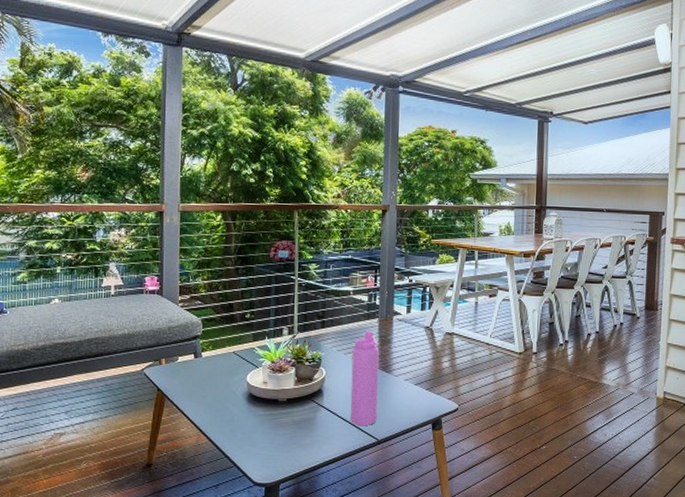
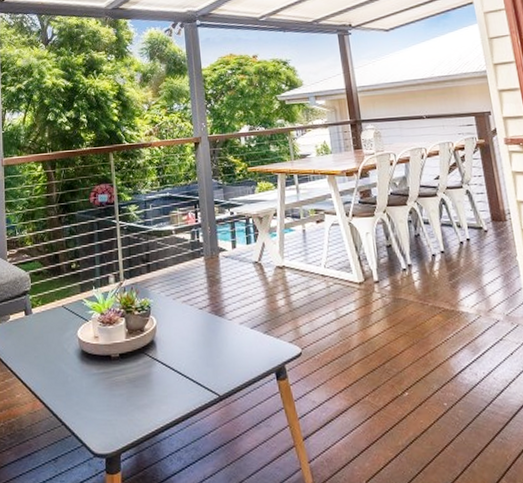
water bottle: present [350,330,379,427] -> none [181,270,216,381]

